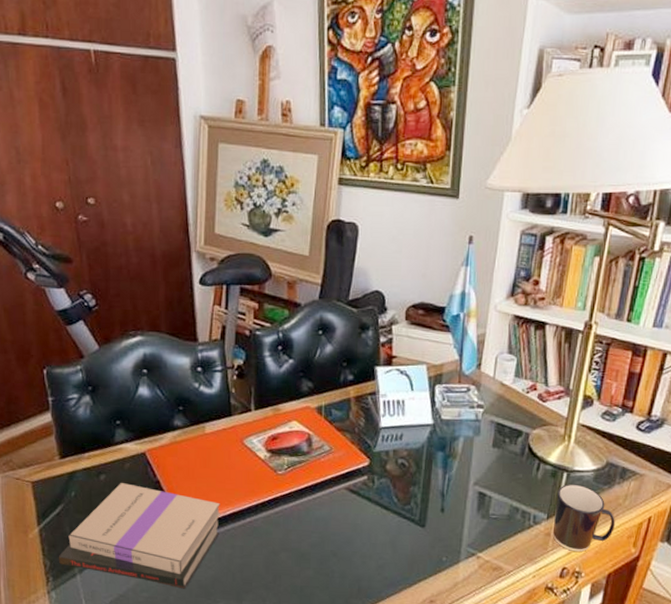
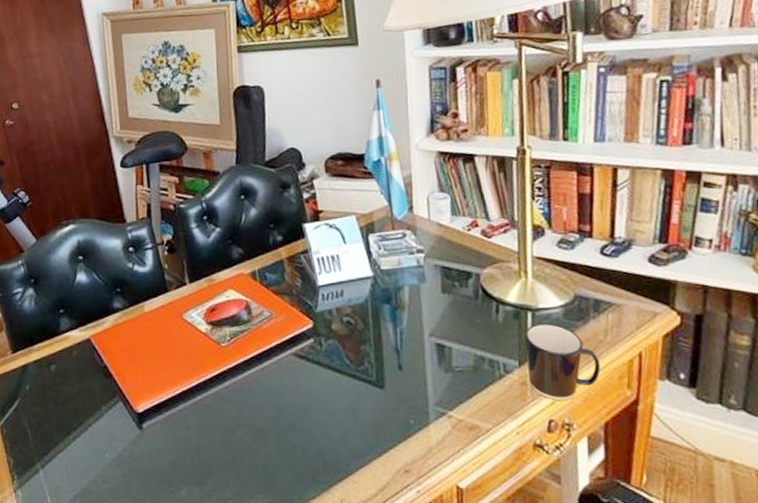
books: present [58,483,221,589] -> none [20,371,172,478]

